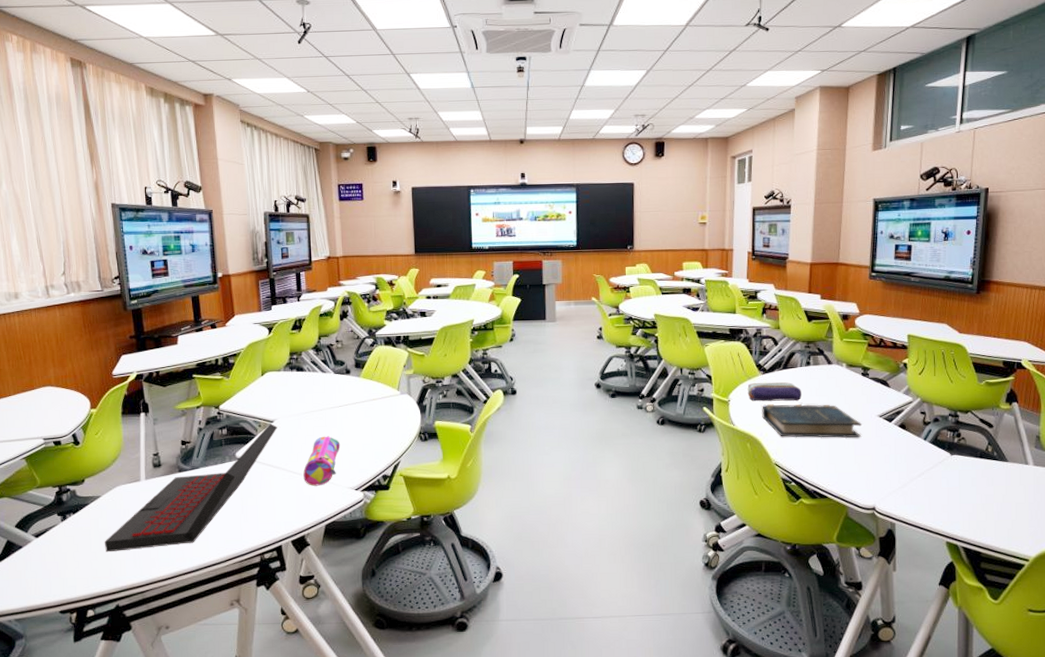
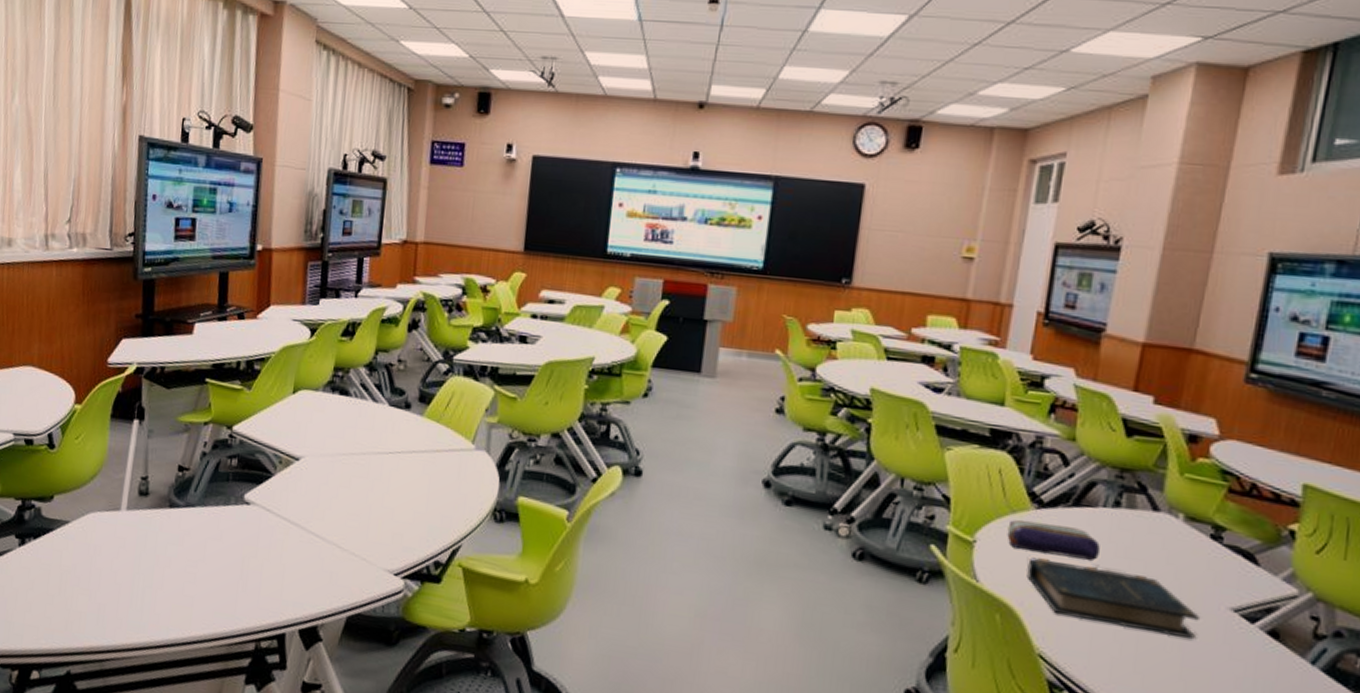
laptop: present [105,424,278,553] -> none [64,461,305,607]
pencil case: present [303,436,341,486] -> none [327,491,383,561]

